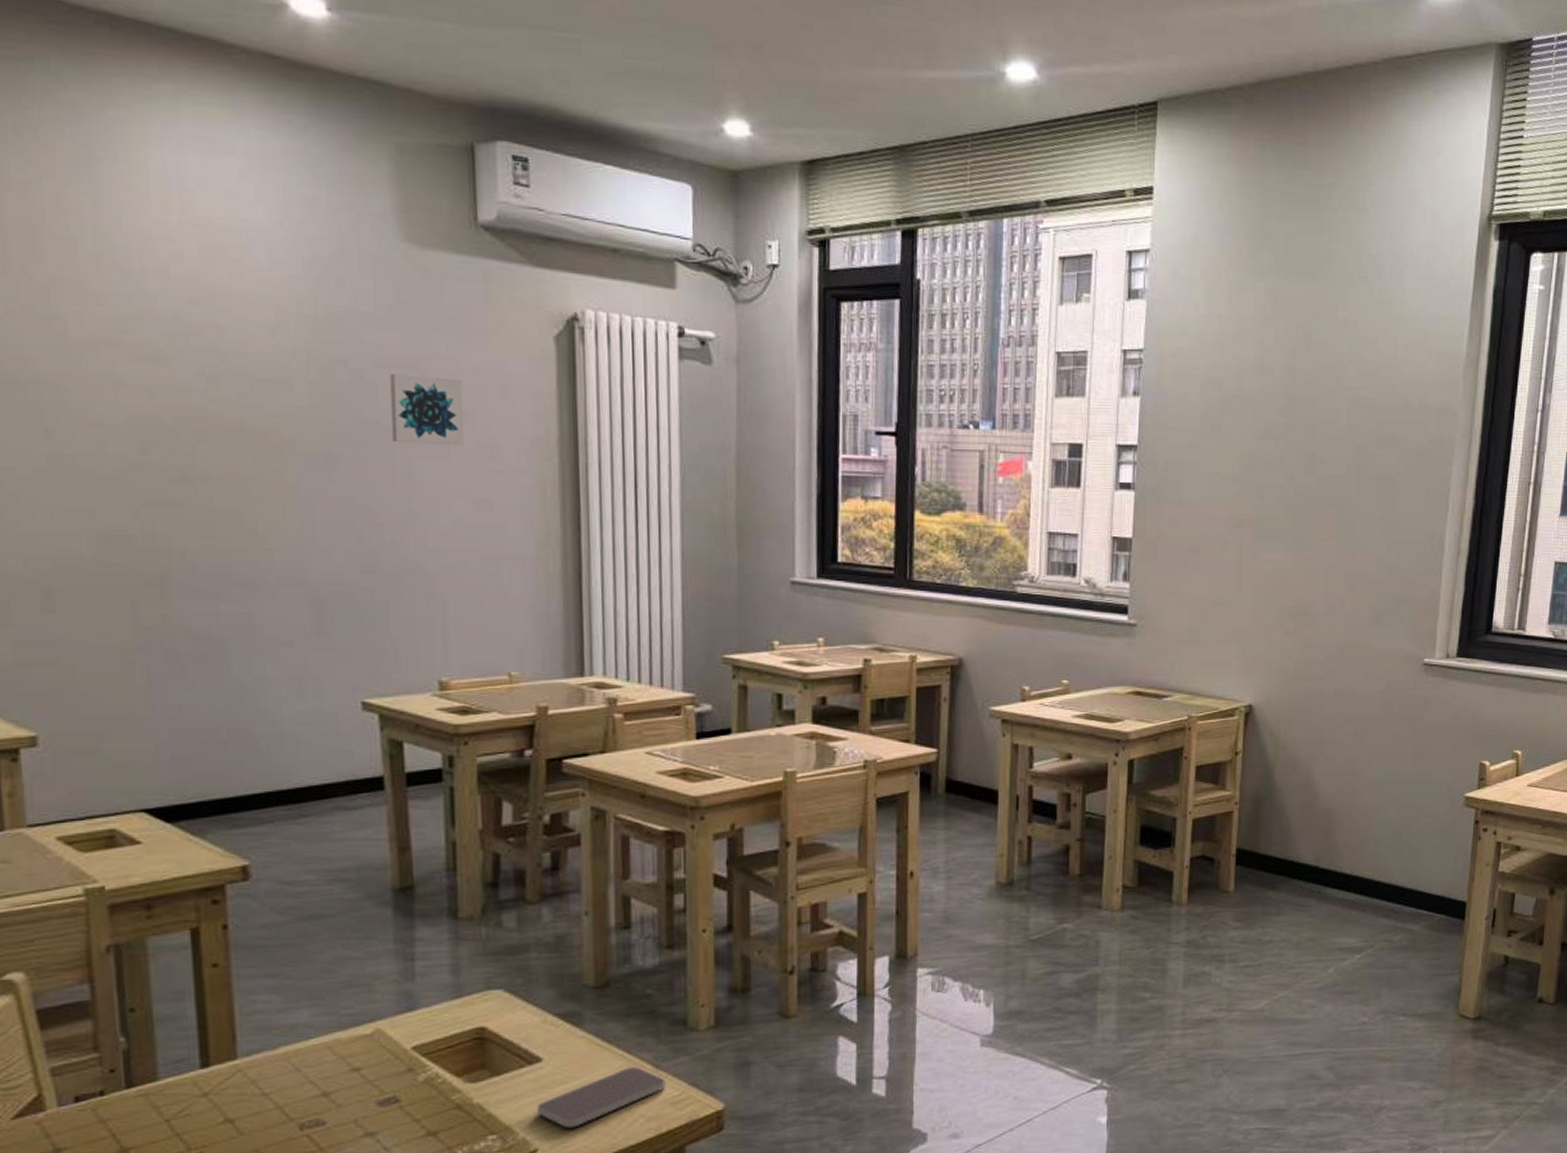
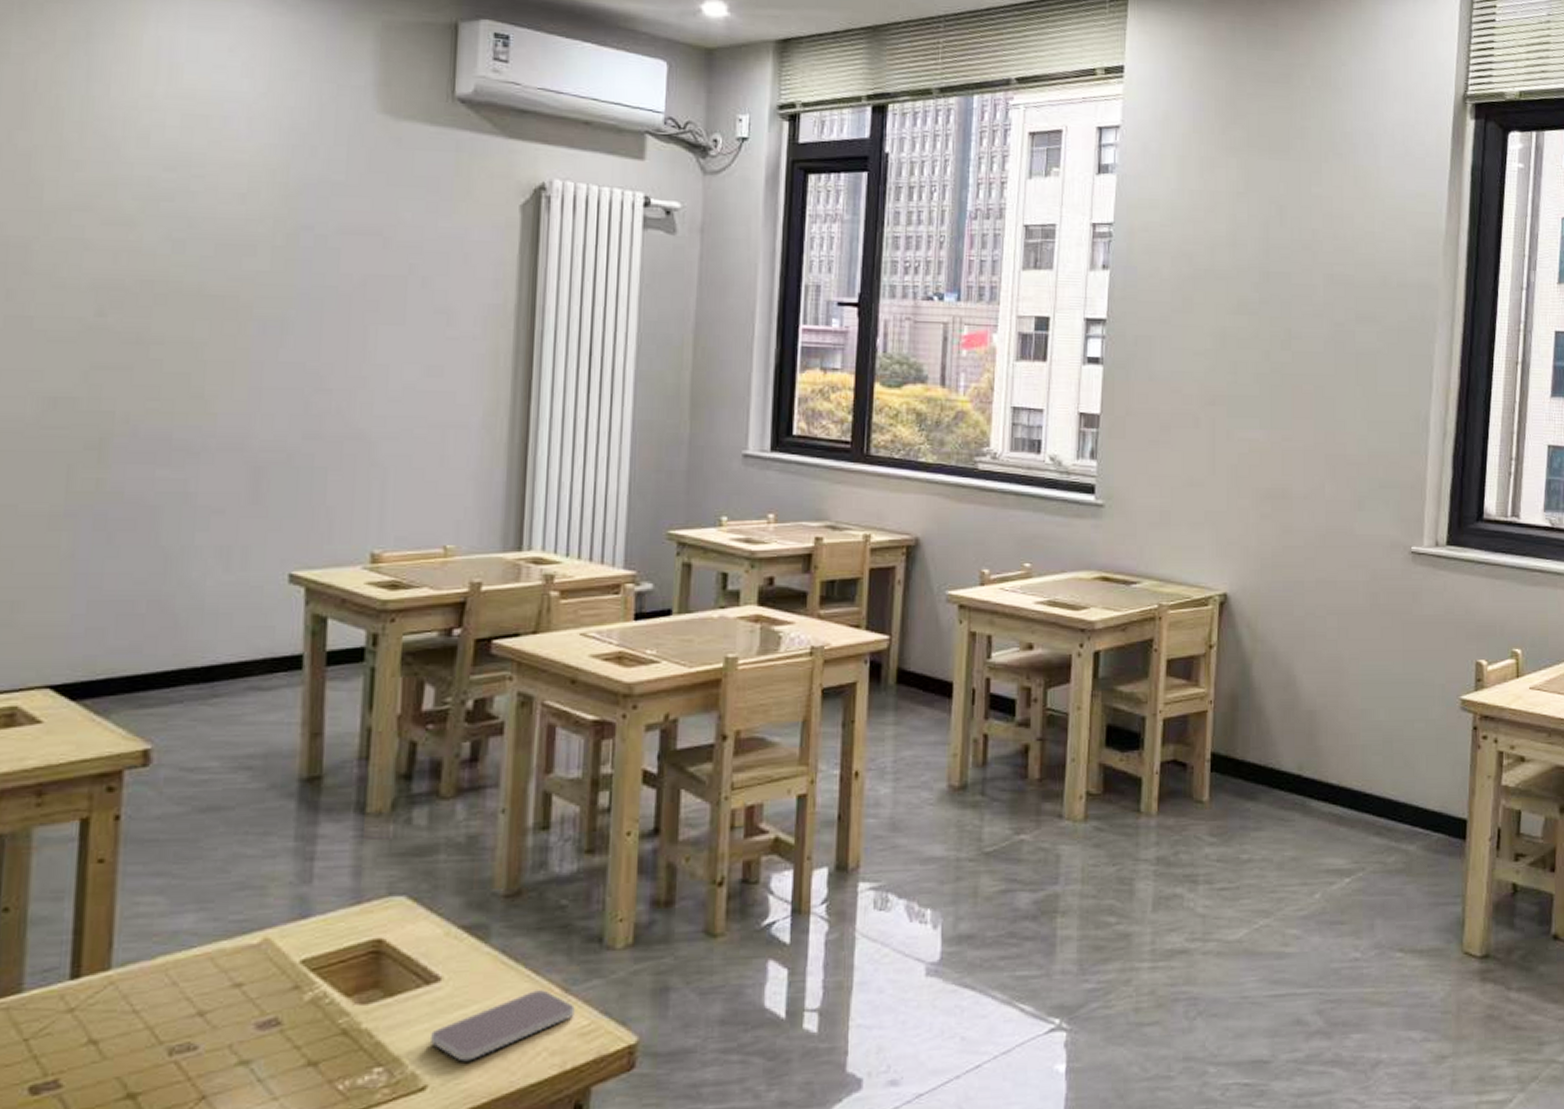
wall art: present [390,374,464,446] -> none [350,240,425,312]

